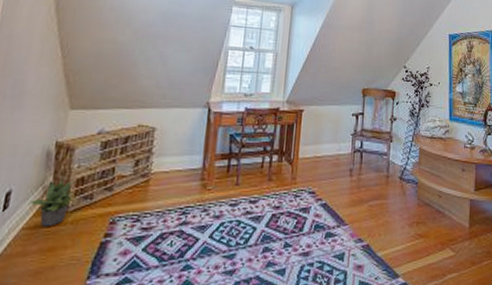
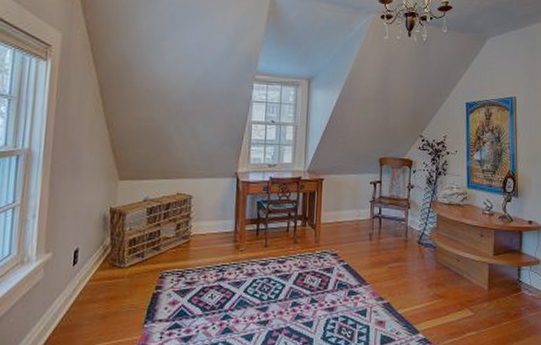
potted plant: present [30,179,75,227] -> none [94,240,128,279]

